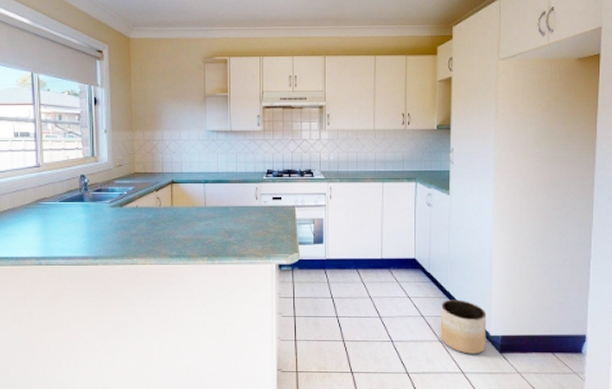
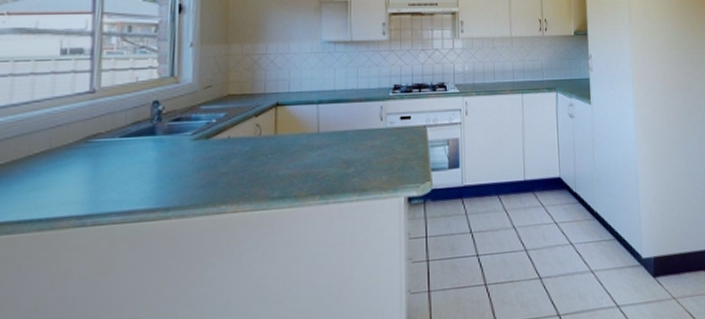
planter: present [440,299,487,354] -> none [590,220,640,284]

